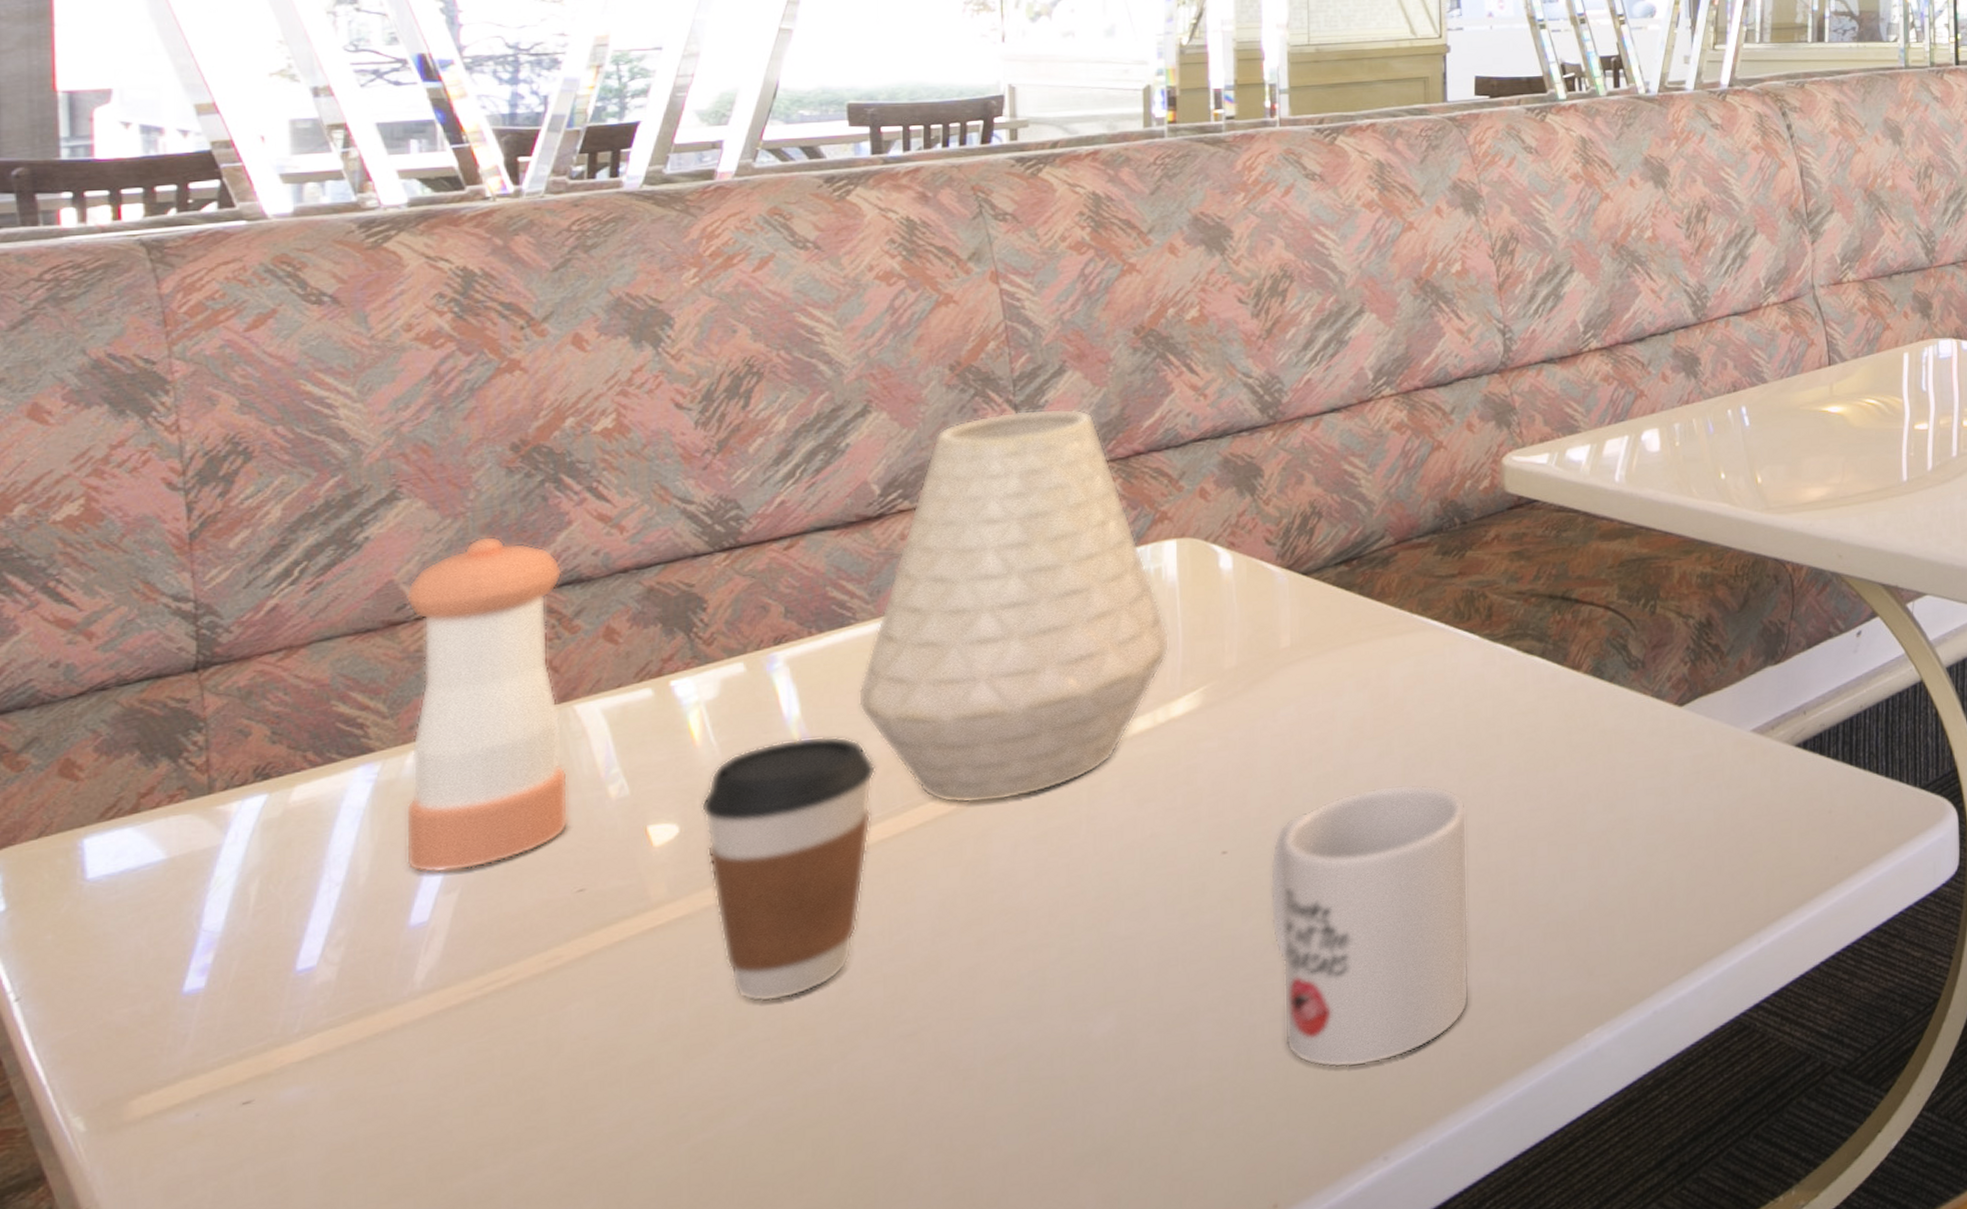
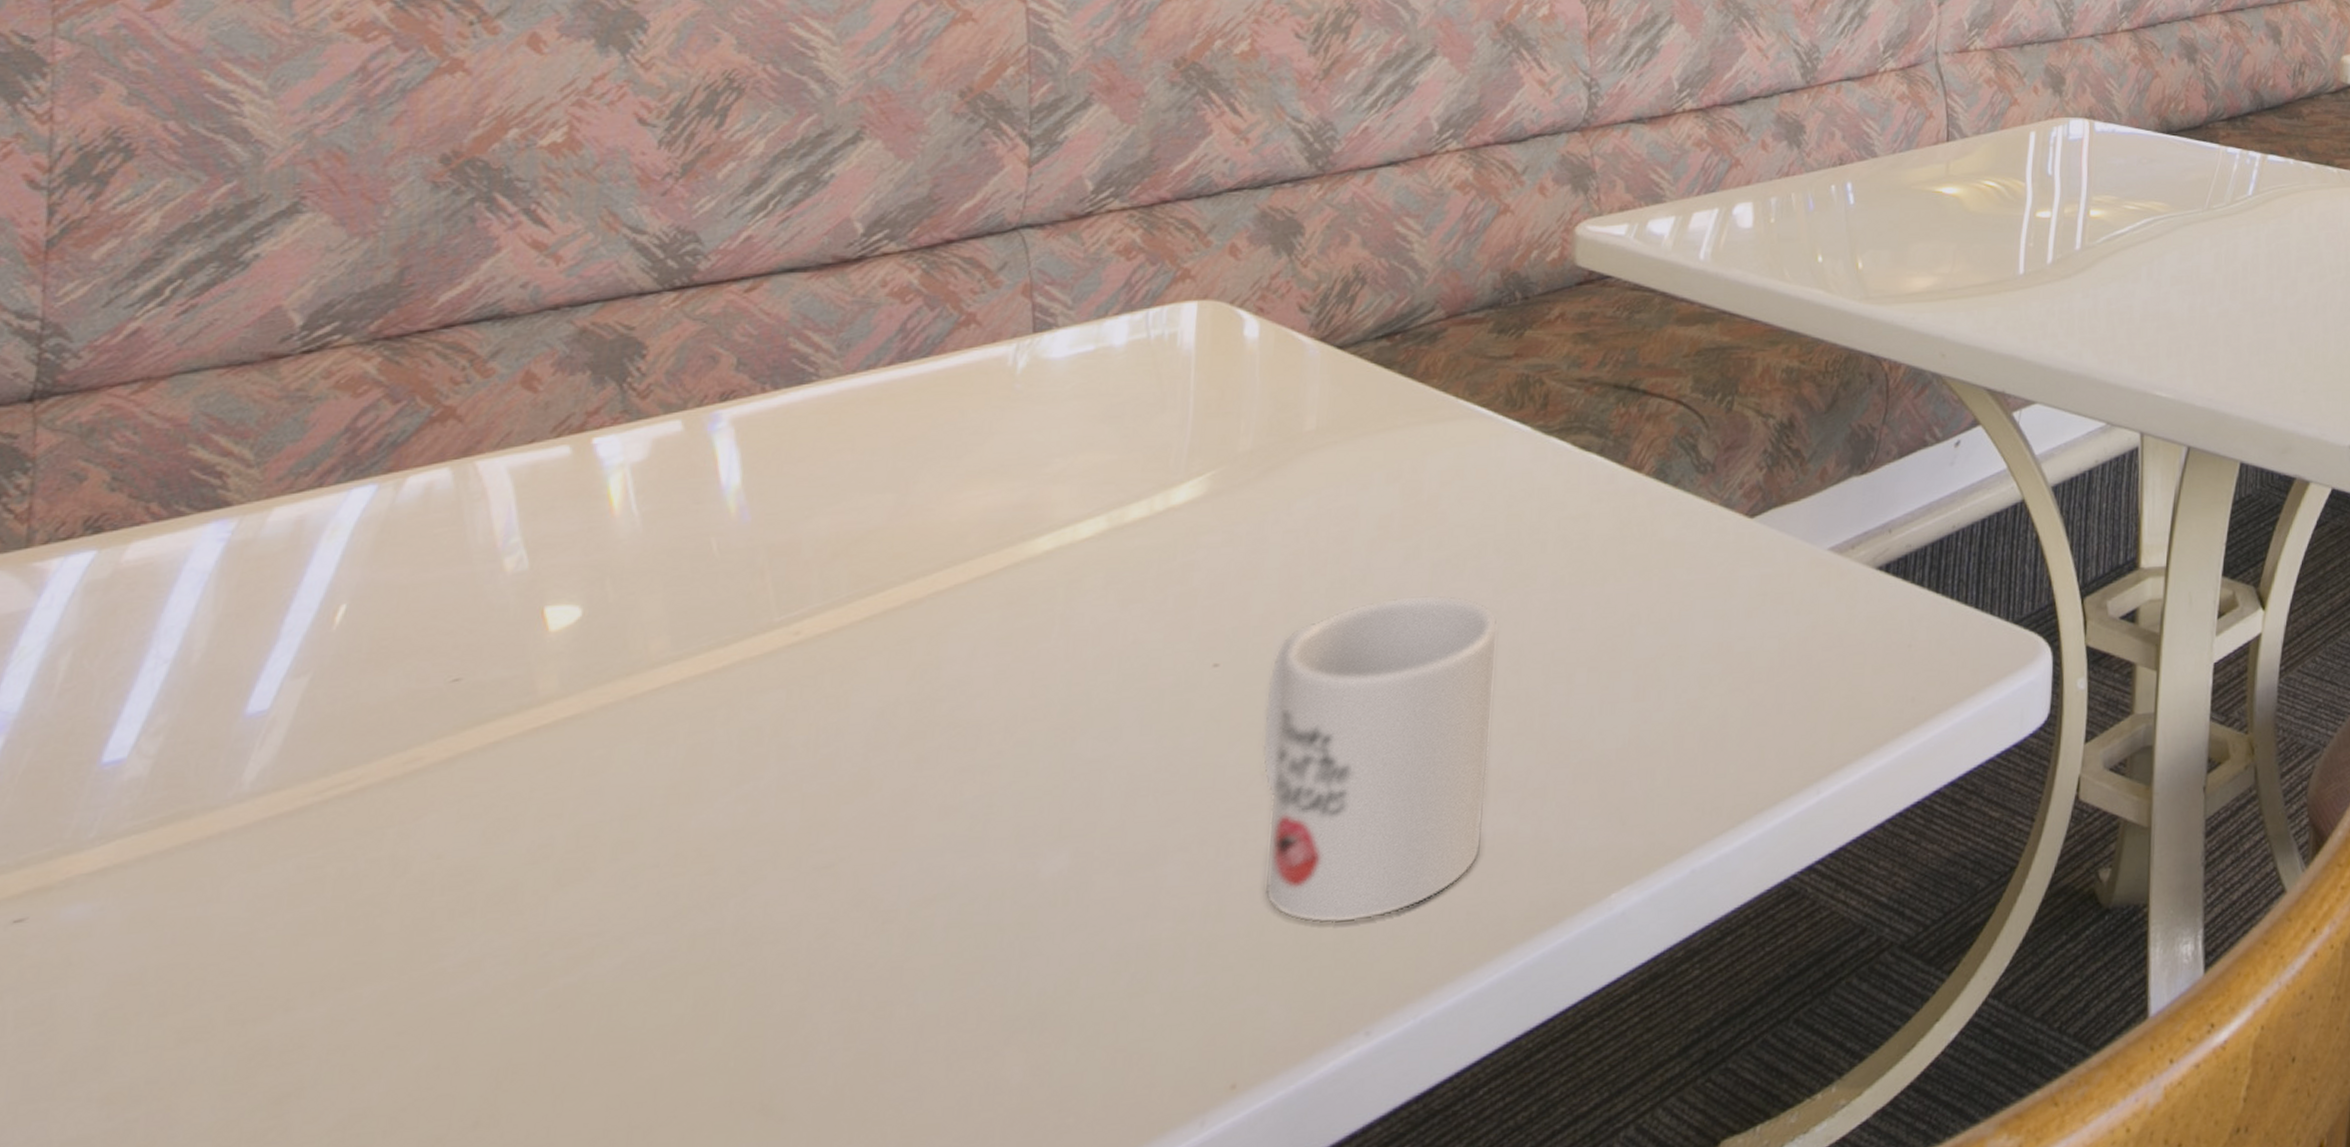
pepper shaker: present [405,536,569,874] -> none [251,260,483,653]
coffee cup: present [700,736,877,1003] -> none [610,510,823,822]
vase: present [857,408,1170,804] -> none [809,146,1179,596]

